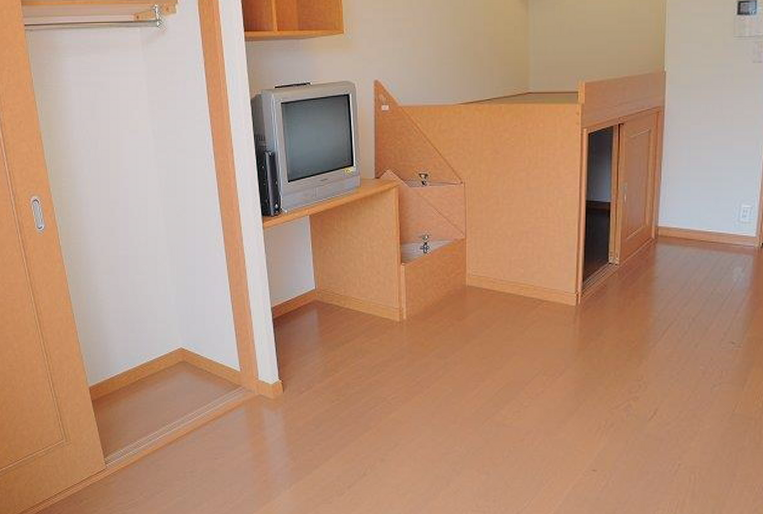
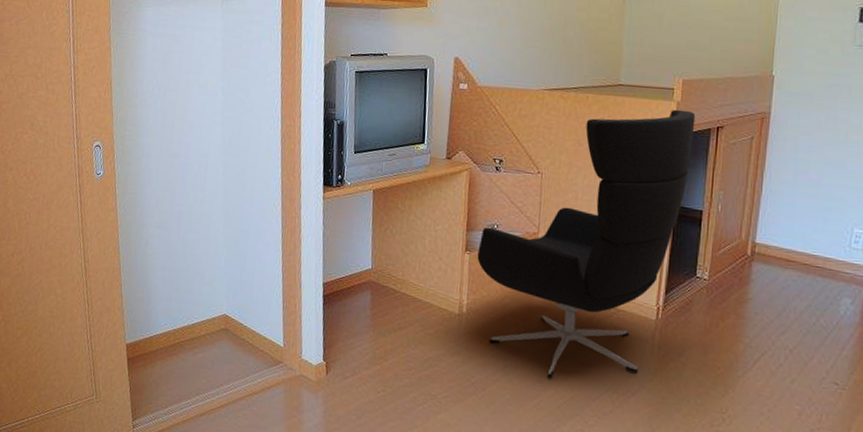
office chair: none [412,111,599,369] -> present [477,109,696,378]

